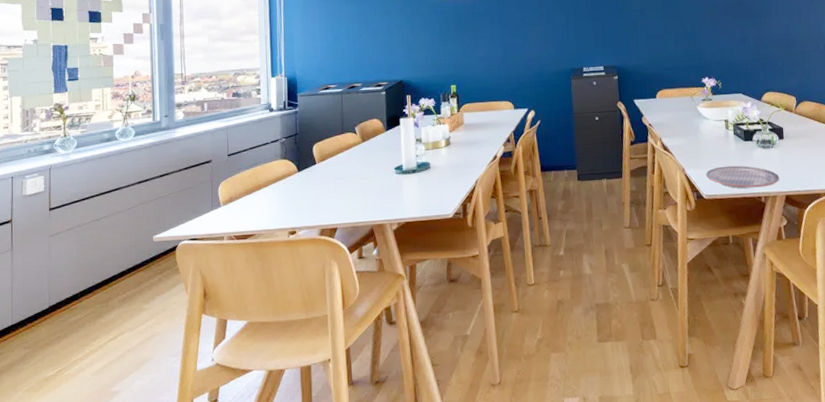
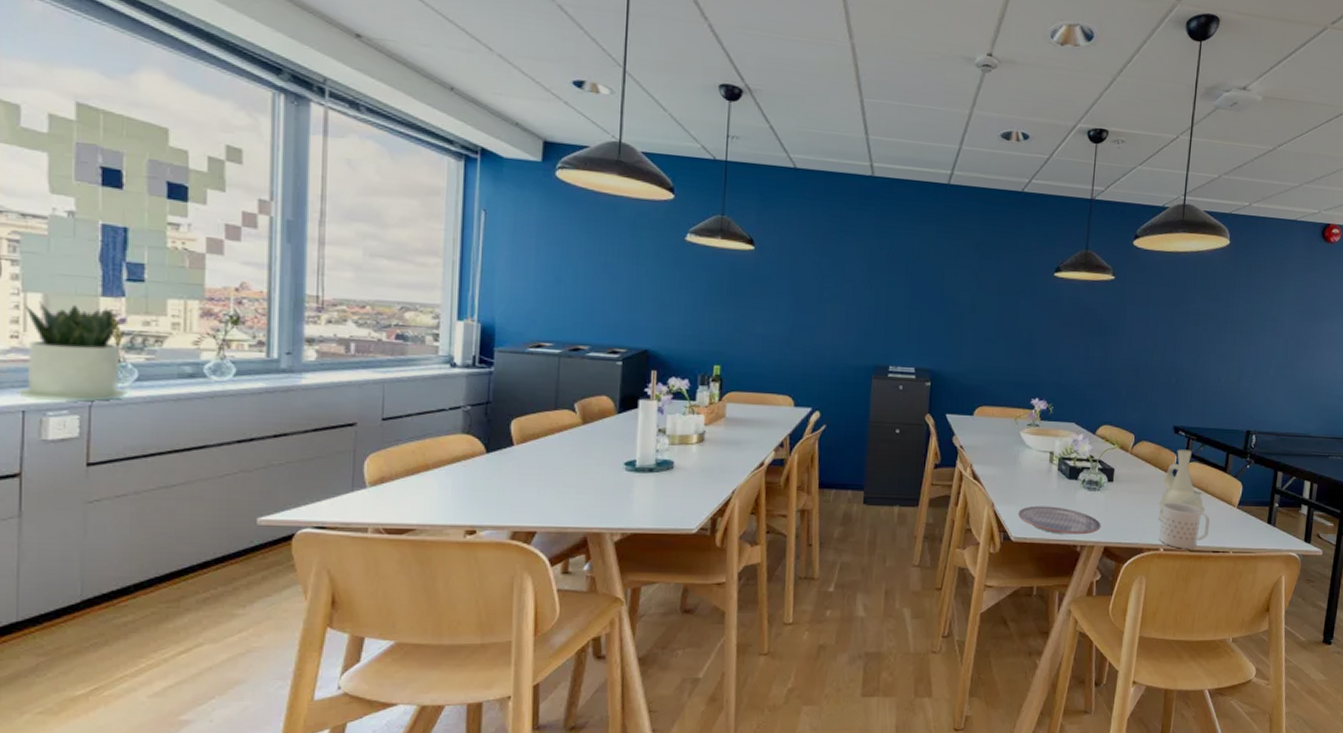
planter: none [8,100,71,169] -> present [17,301,128,402]

